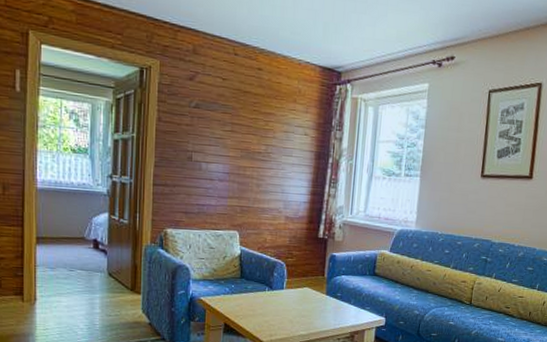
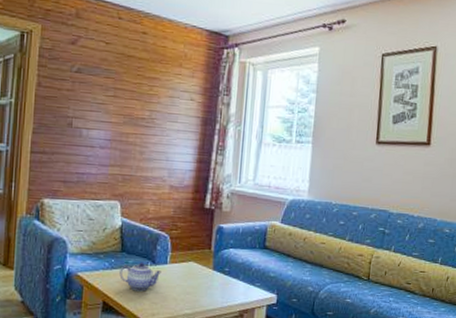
teapot: none [239,287,278,315] -> present [119,262,162,292]

